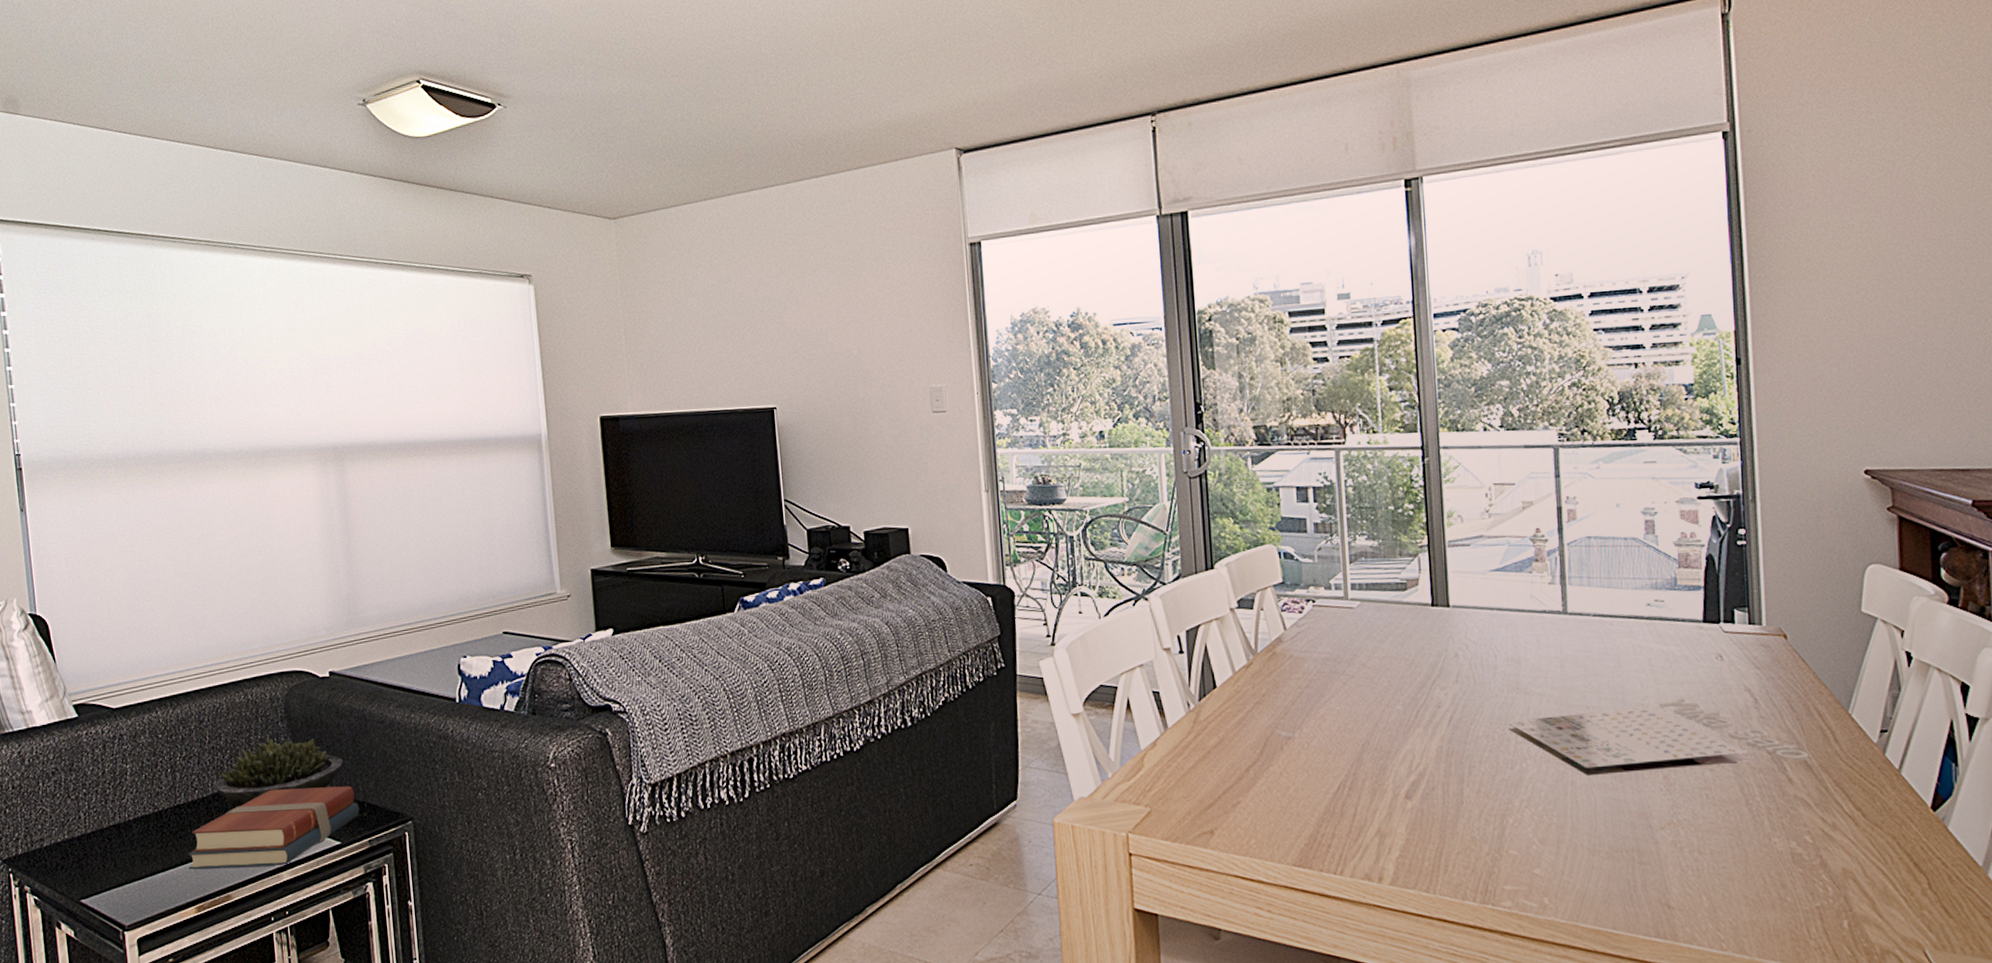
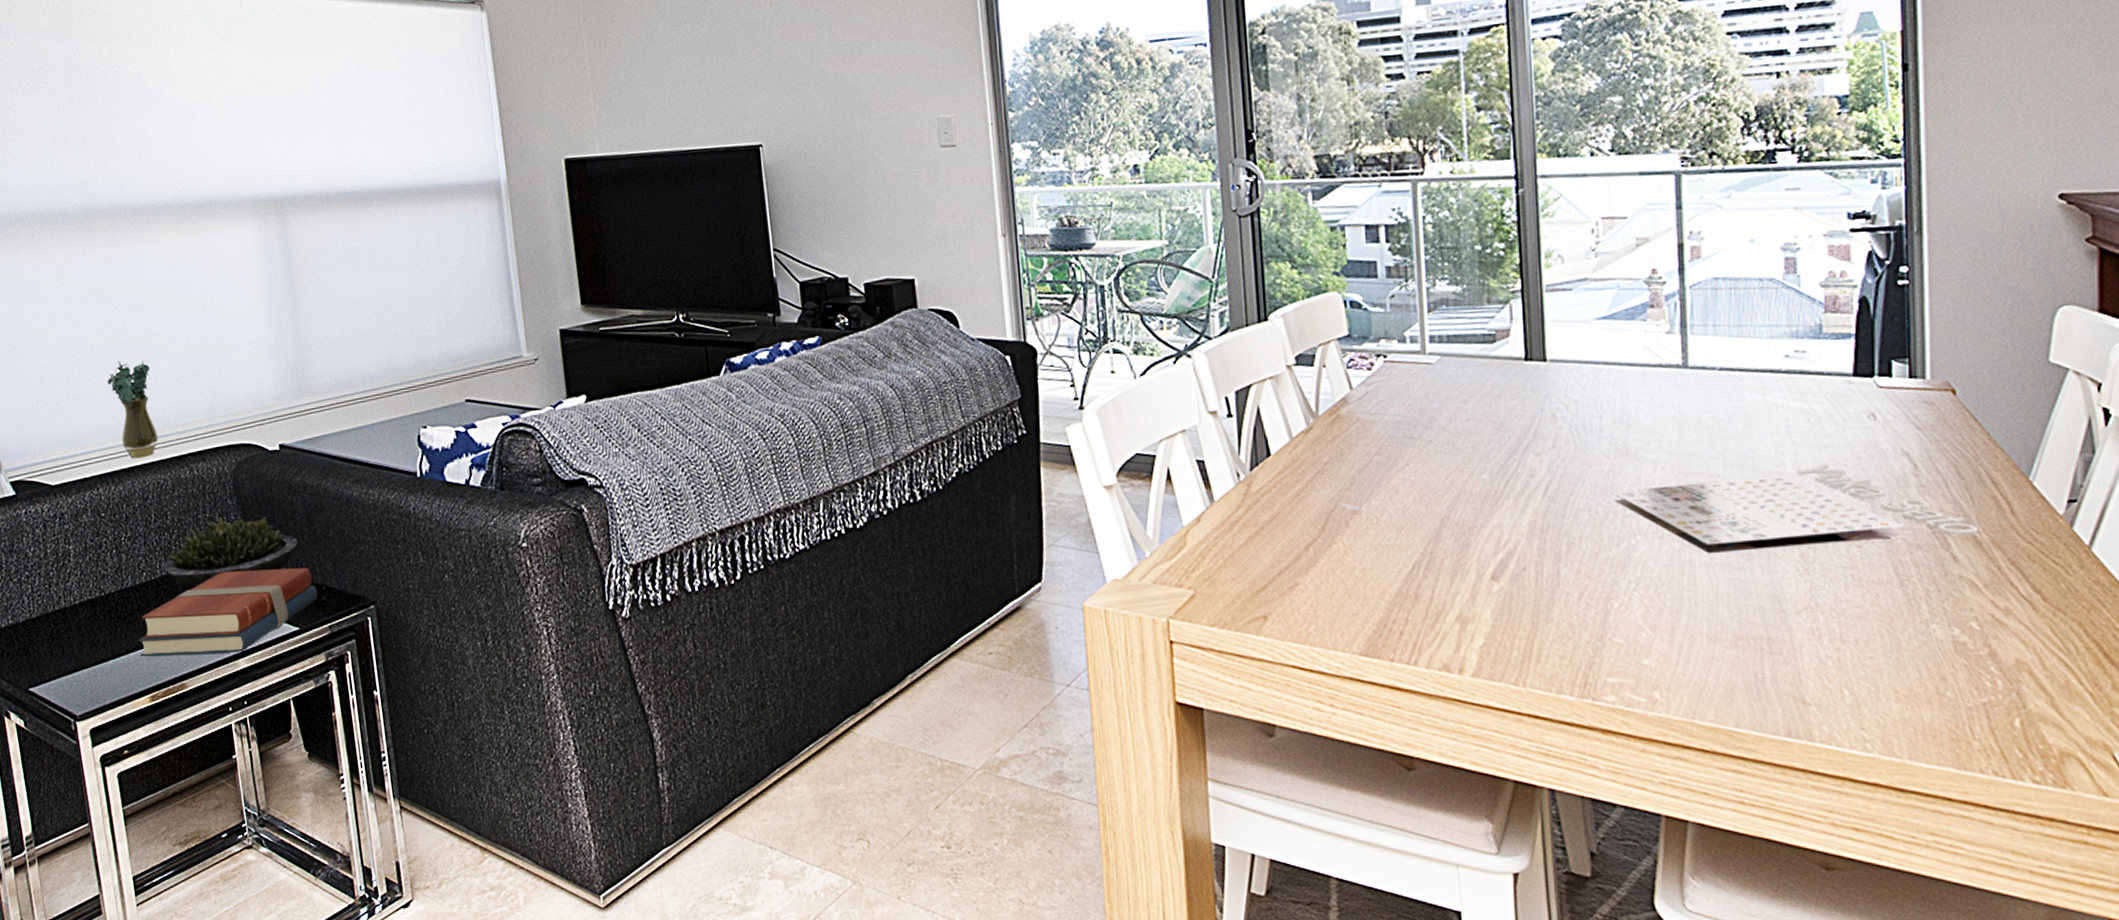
vase: none [170,593,216,684] -> present [107,360,159,459]

